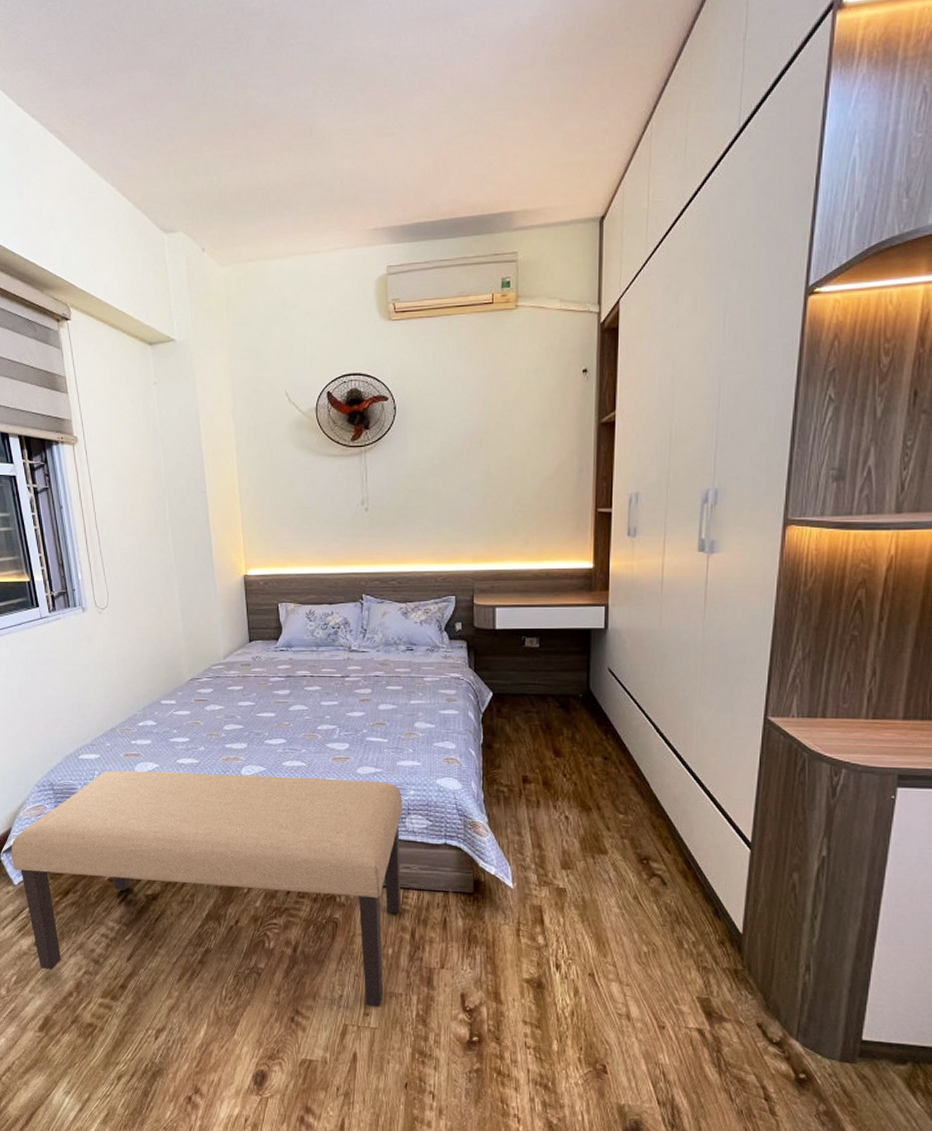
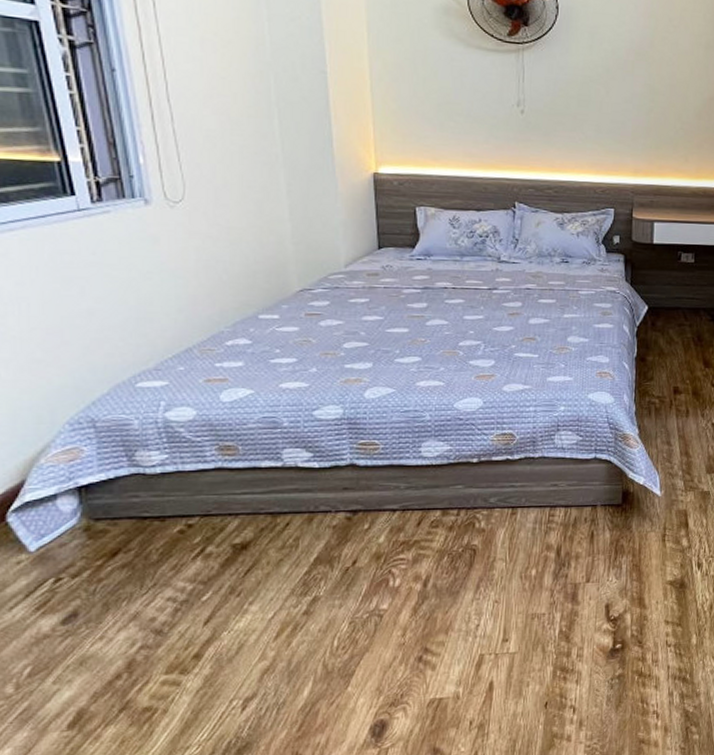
bench: present [11,770,403,1006] -> none [24,397,552,652]

